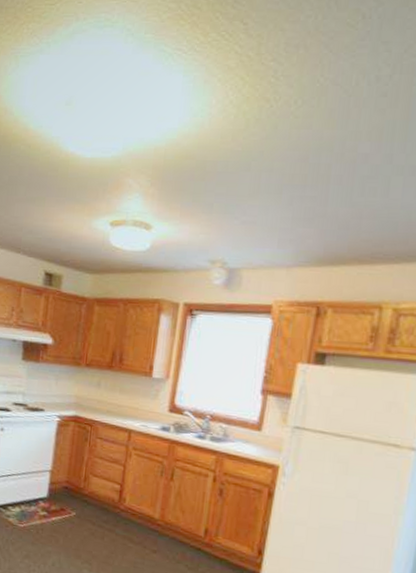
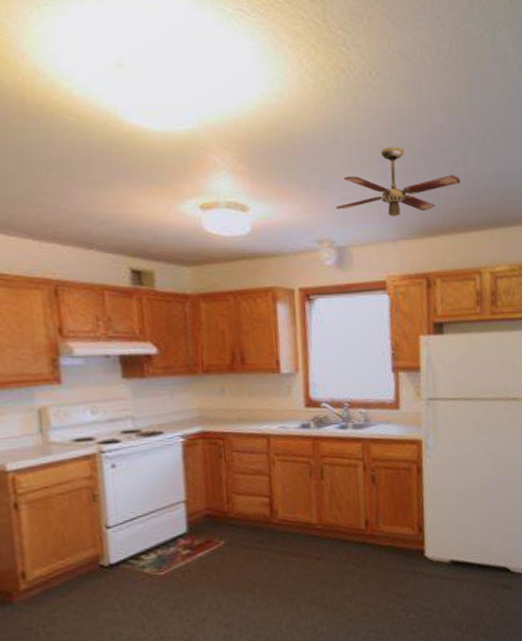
ceiling fan: none [235,174,377,243] -> present [336,146,461,216]

